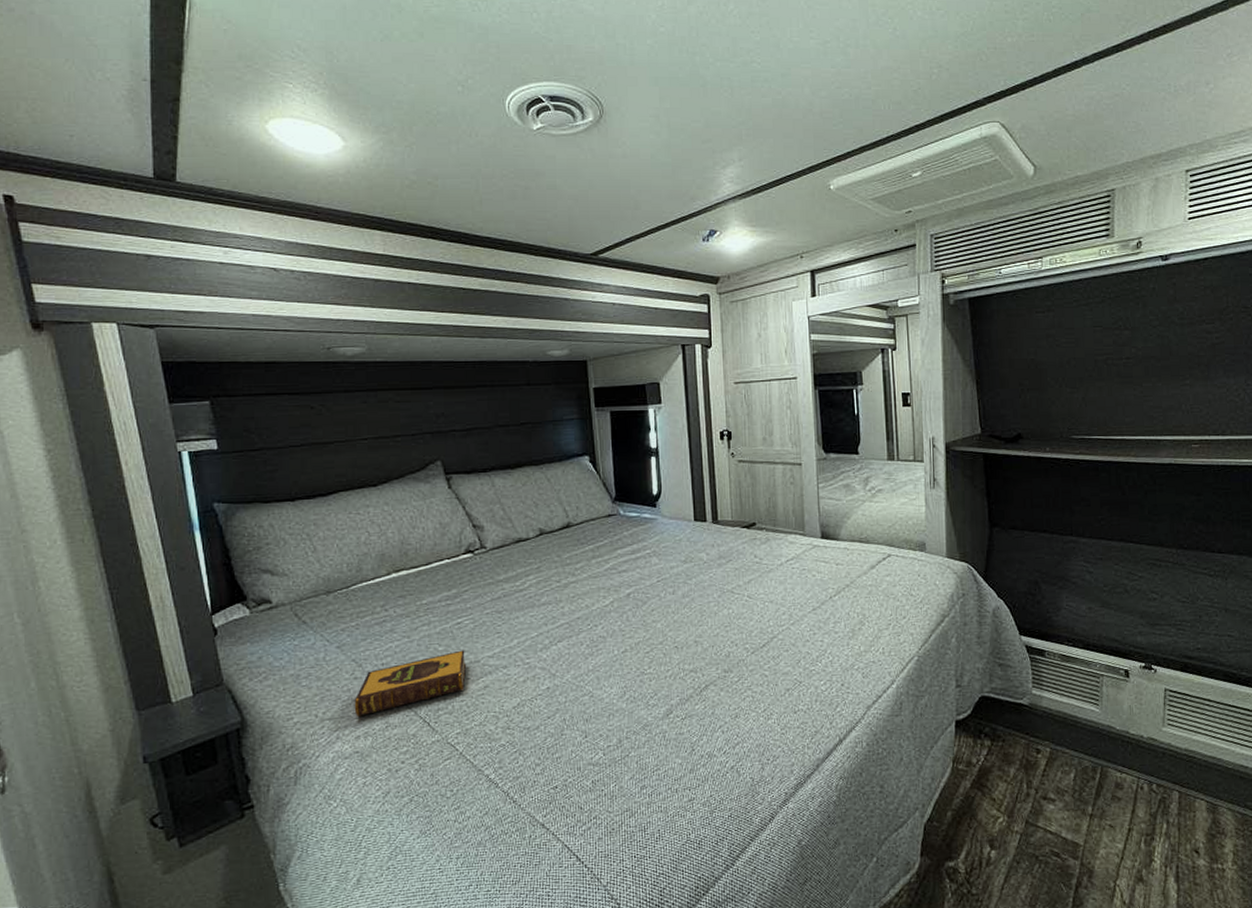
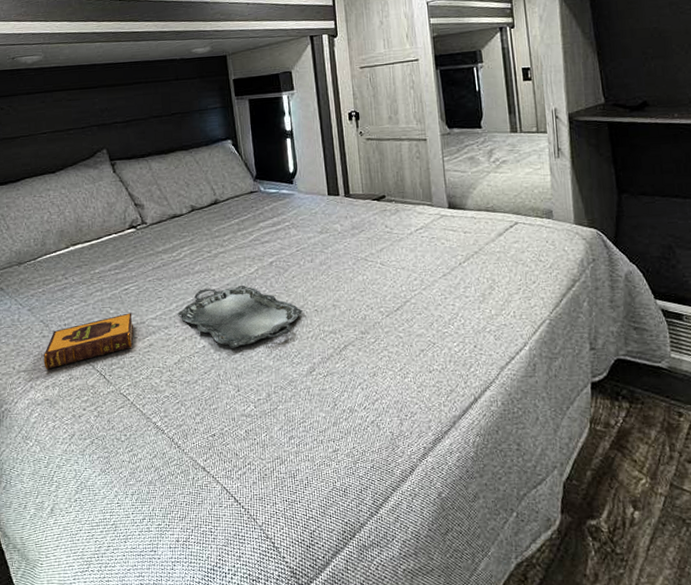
serving tray: none [520,619,661,690] -> present [178,286,303,348]

